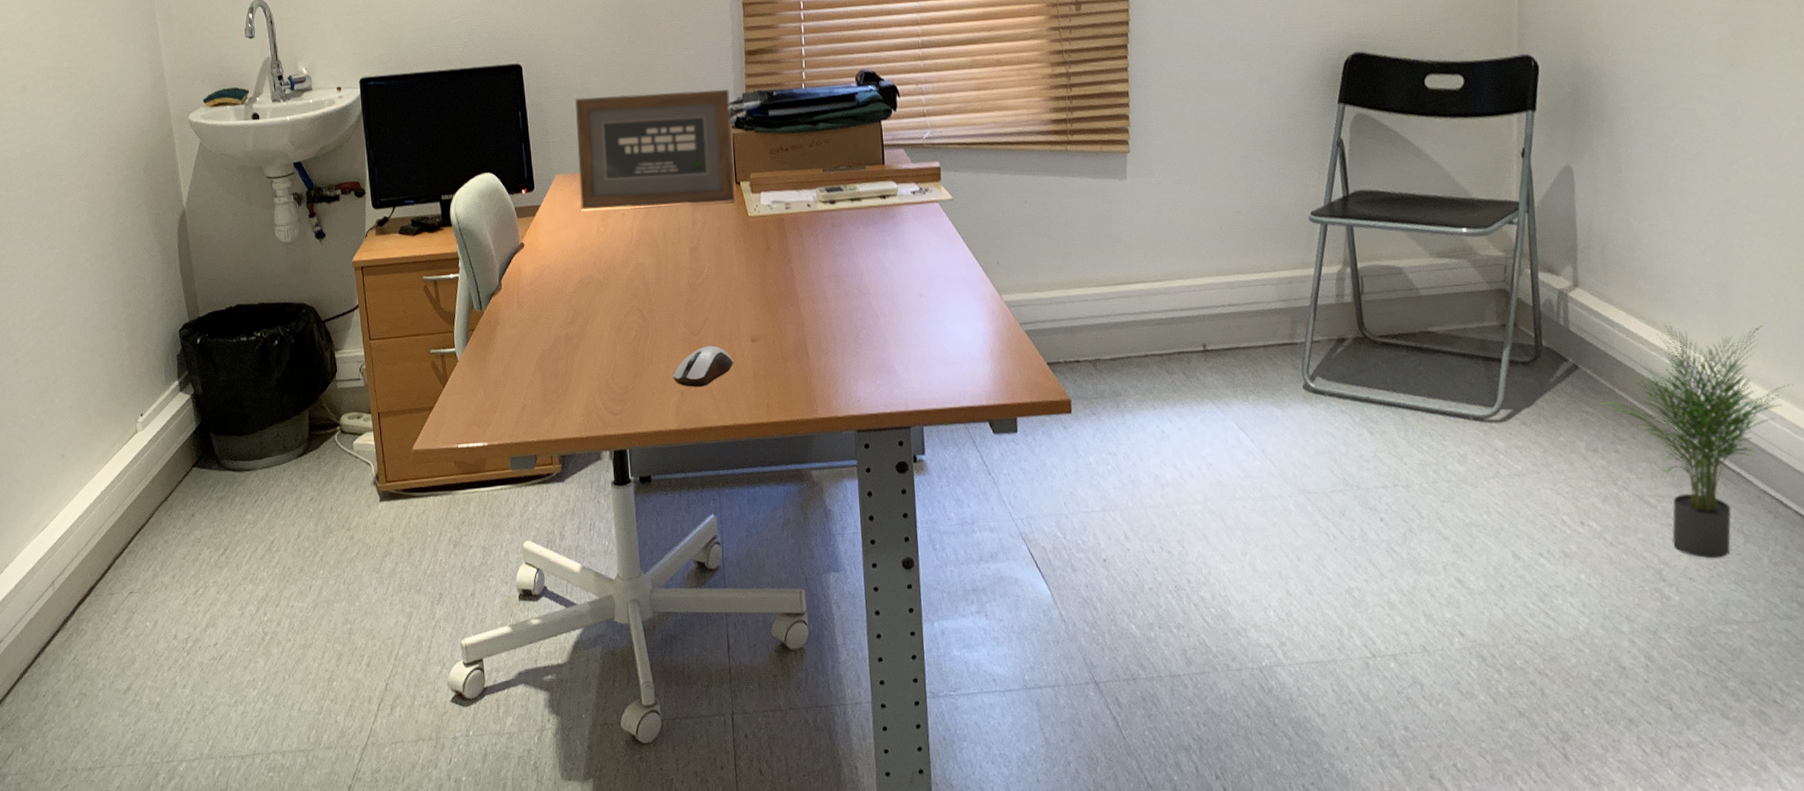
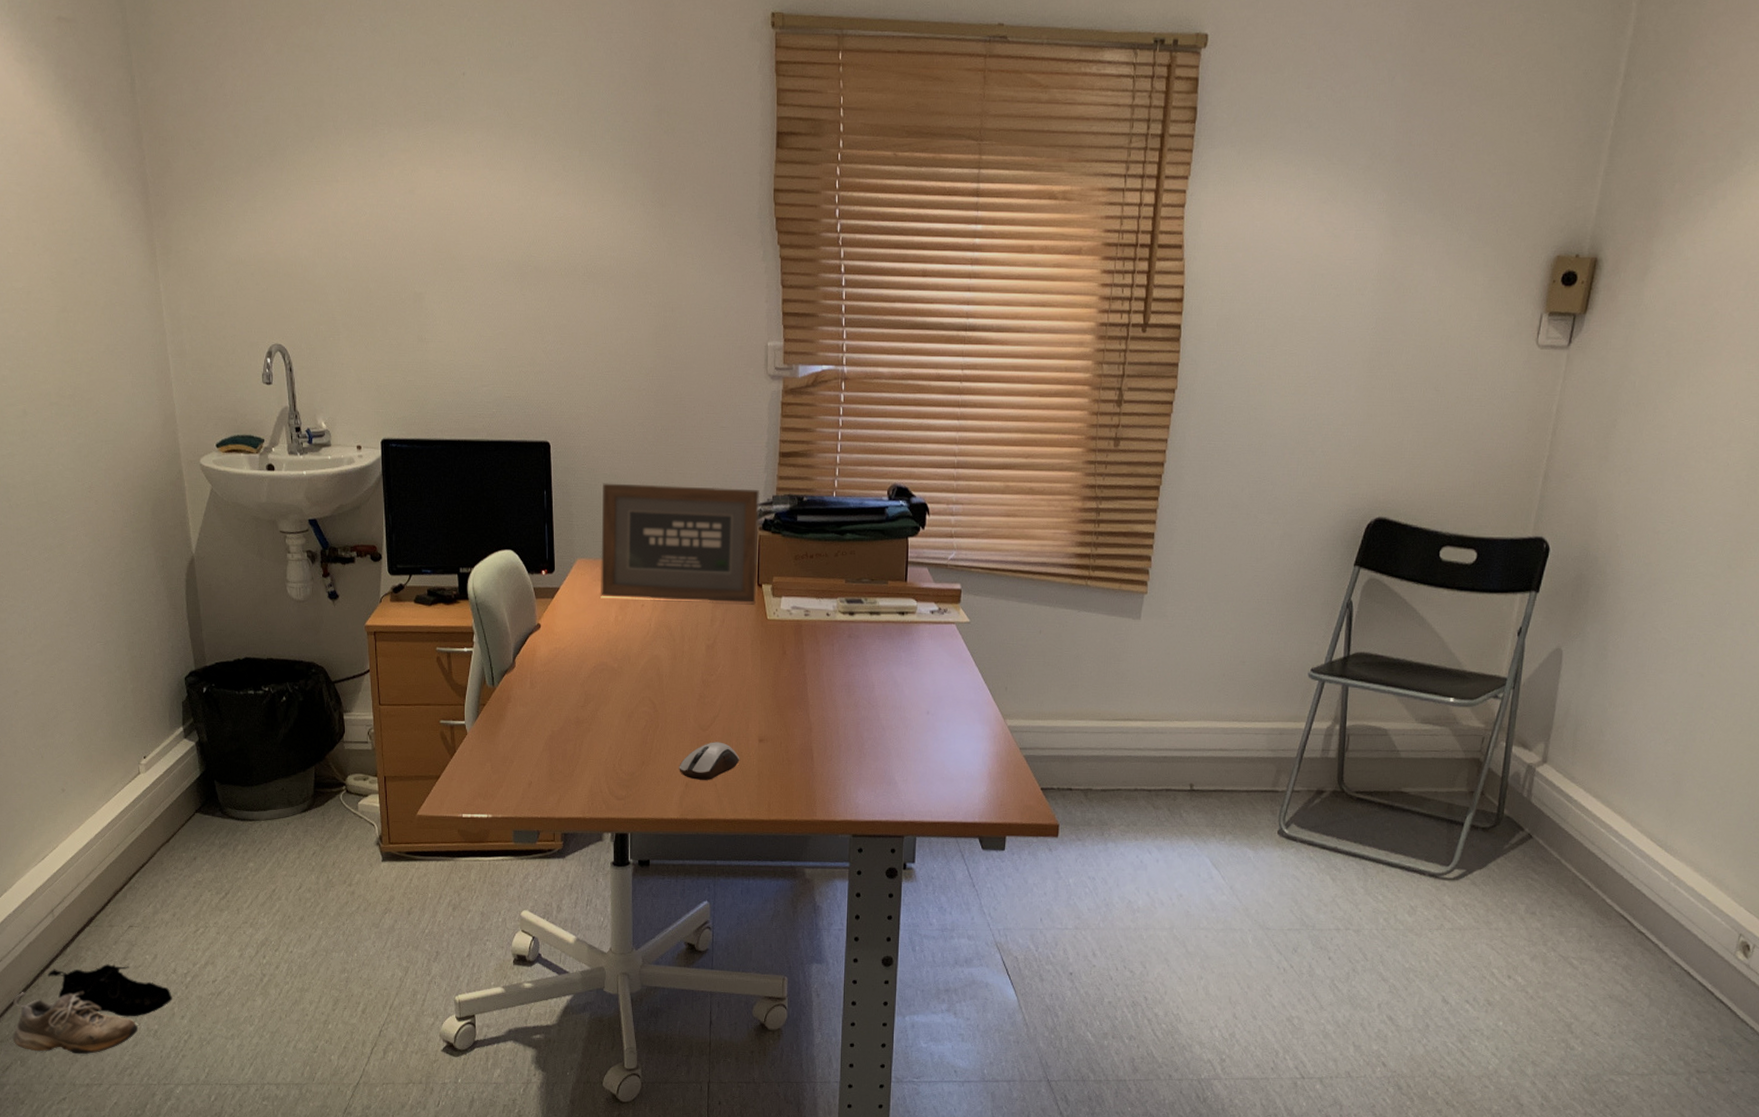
shoe: none [14,635,174,736] -> present [12,964,172,1055]
potted plant: present [1601,321,1794,559] -> none [1546,802,1723,1017]

